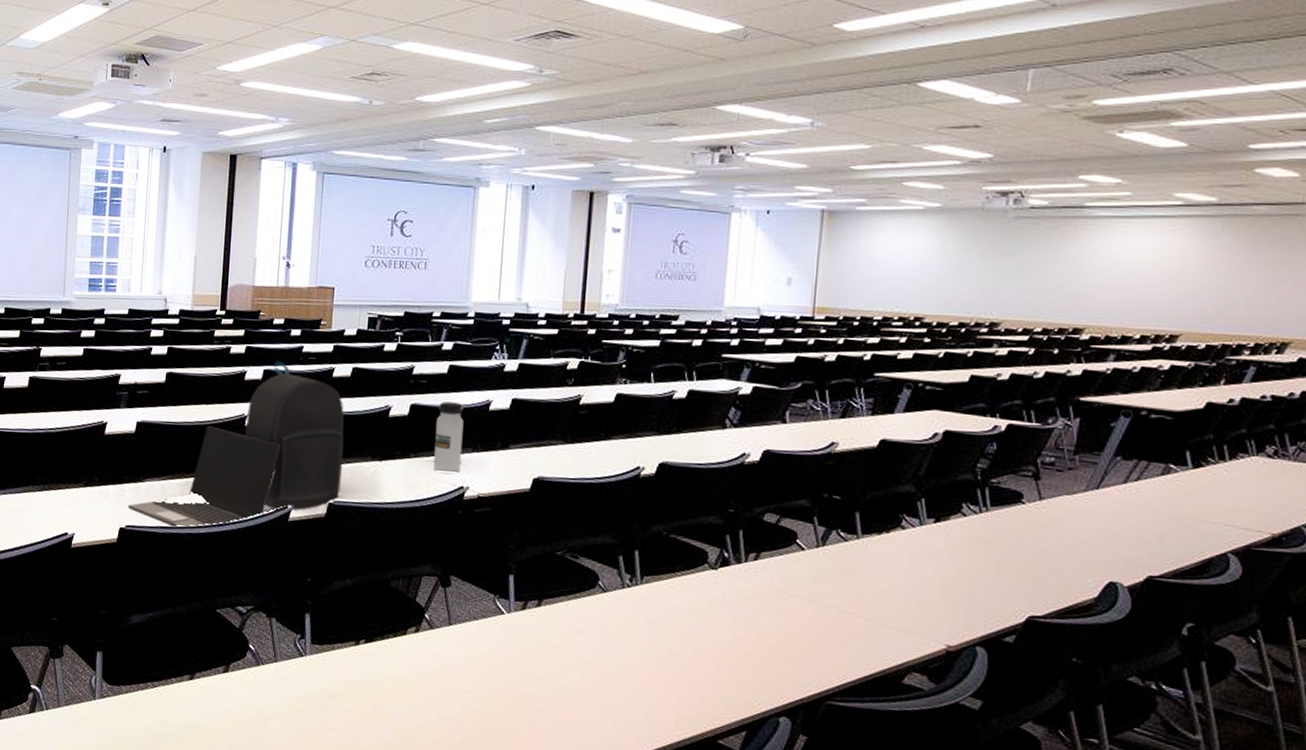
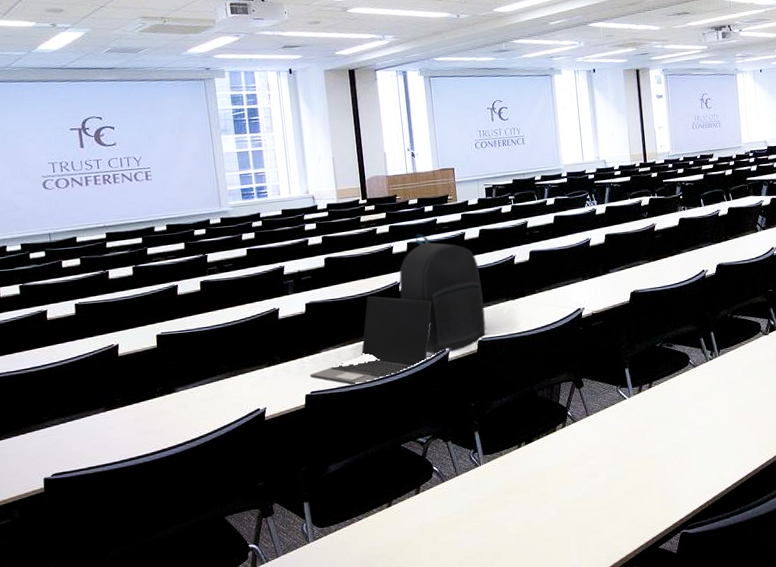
water bottle: present [433,401,464,475] -> none [552,244,576,301]

